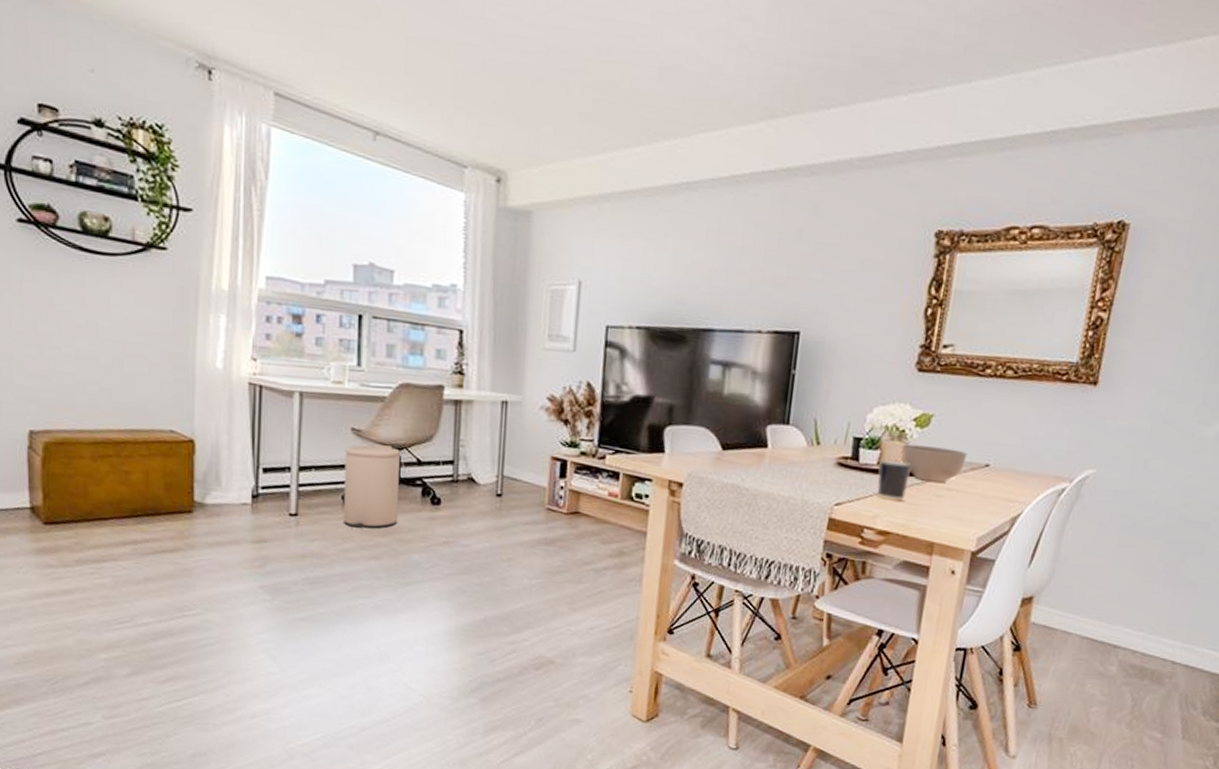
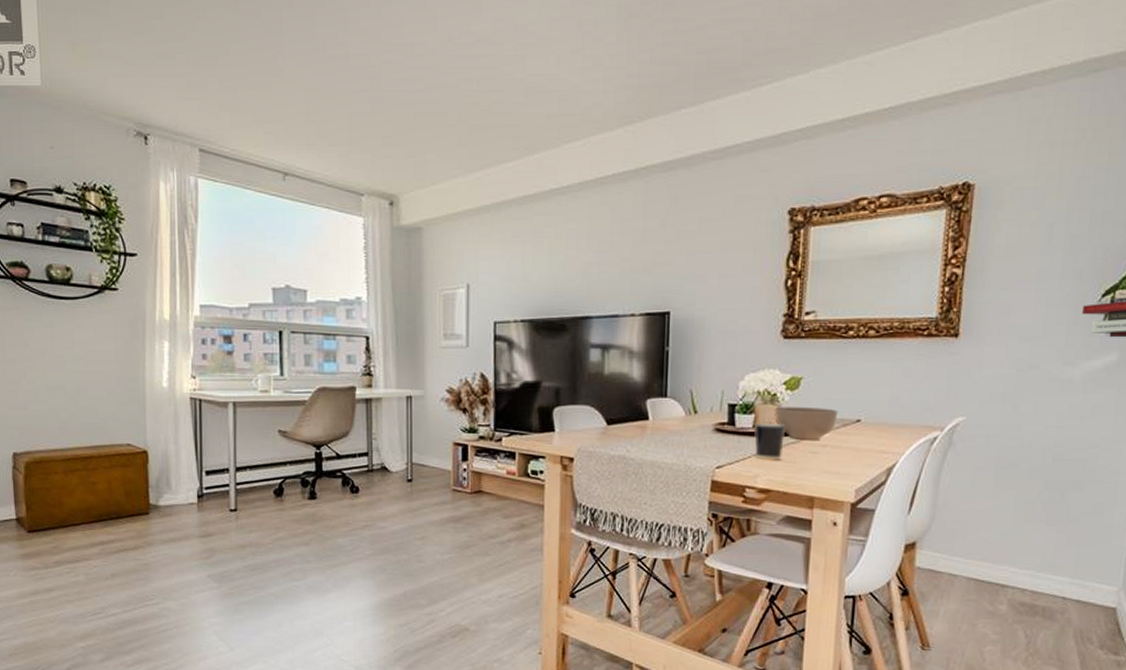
pedal bin: present [343,444,400,529] -> none [274,443,323,519]

